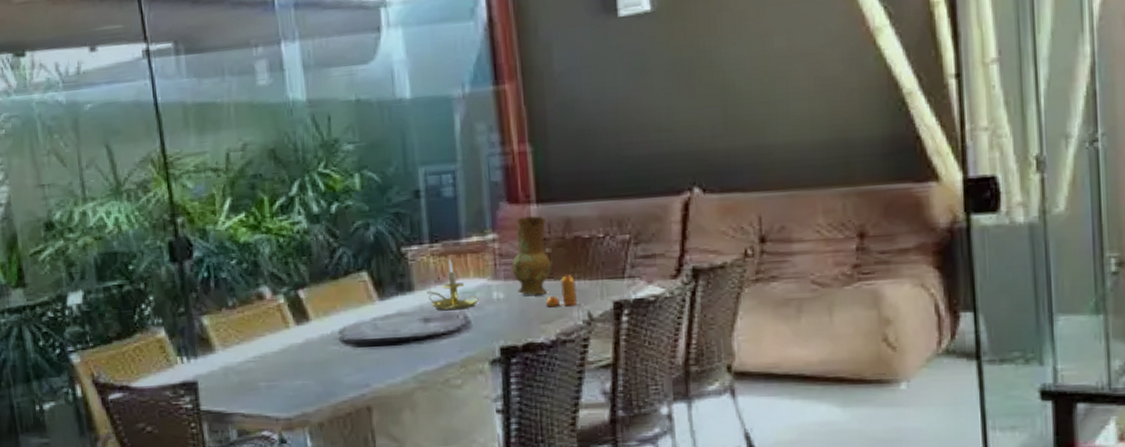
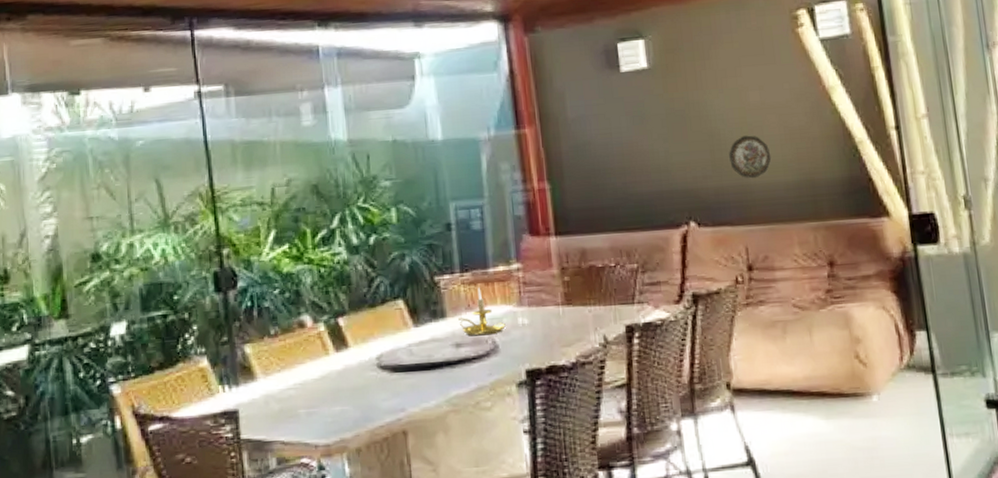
ceramic jug: present [511,216,552,295] -> none [534,247,570,320]
pepper shaker: present [545,275,577,308] -> none [565,301,593,332]
decorative plate: none [744,87,796,138] -> present [729,135,772,179]

